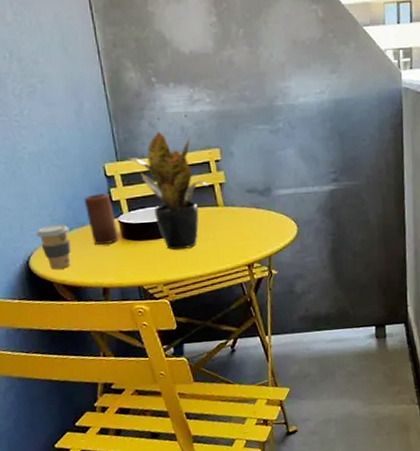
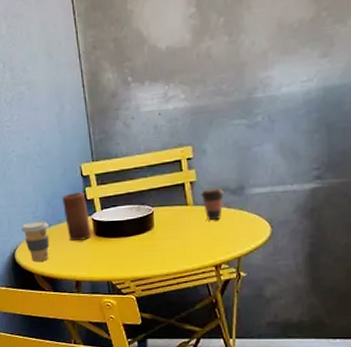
potted plant: present [127,131,209,251] -> none [102,131,179,249]
coffee cup: none [230,188,253,221] -> present [201,187,225,221]

